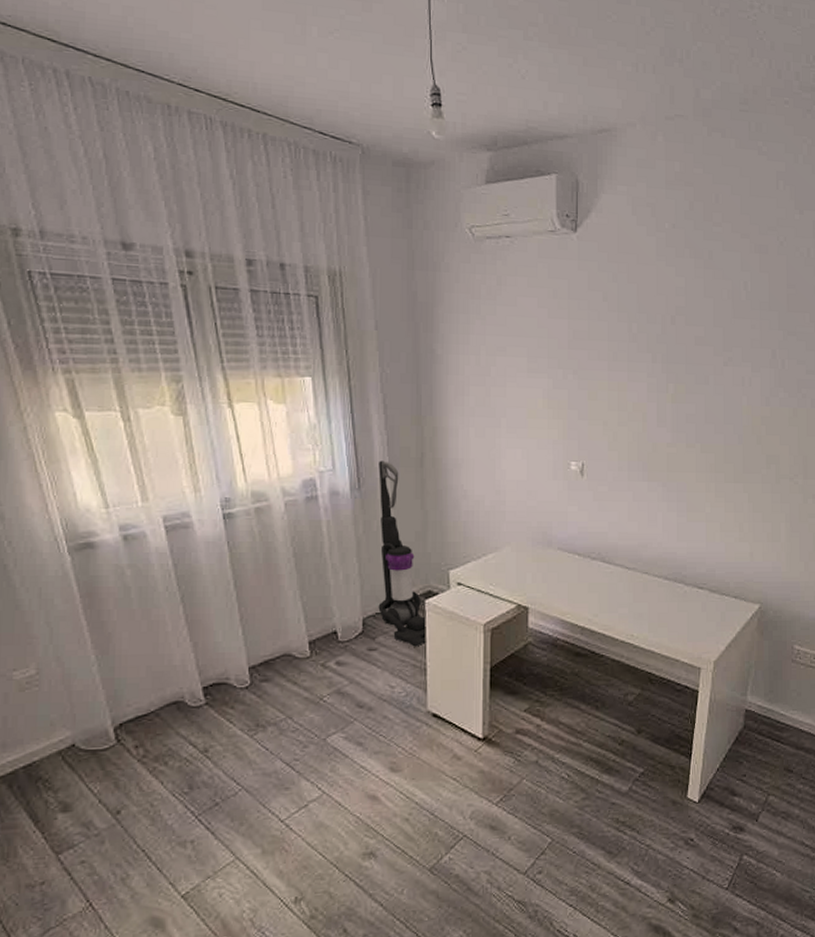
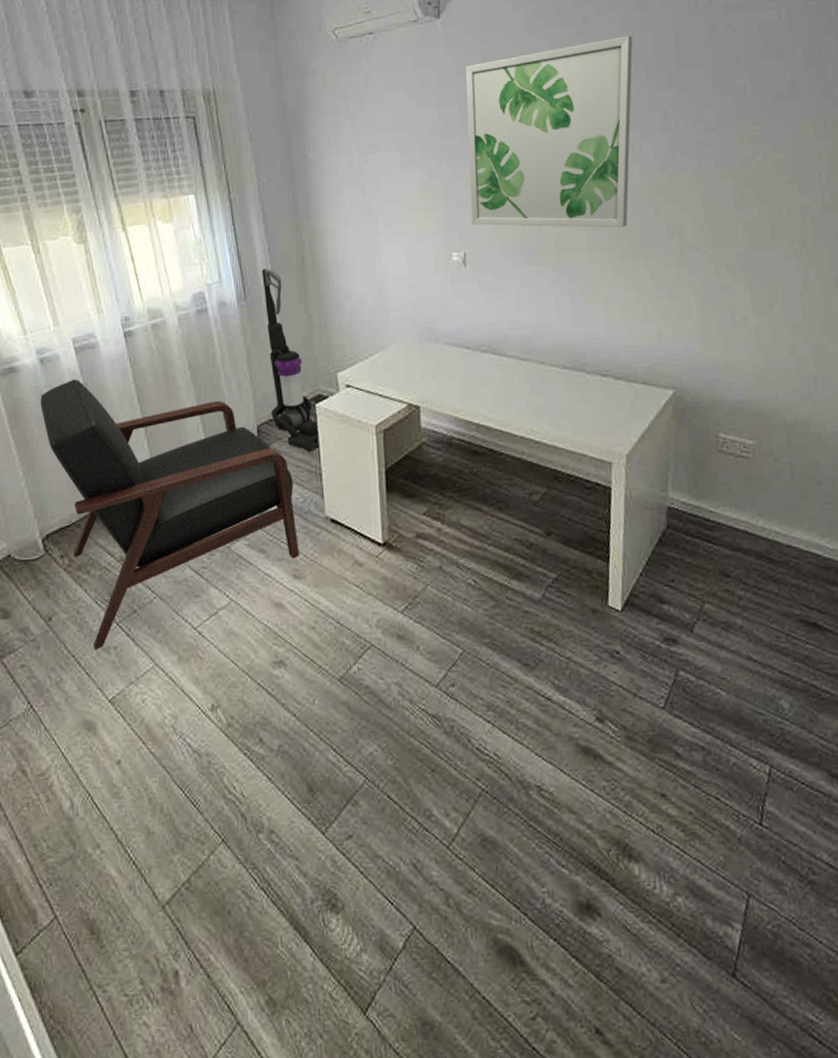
chair: none [120,559,398,844] -> present [40,379,299,650]
wall art: none [592,275,751,453] -> present [465,35,633,228]

